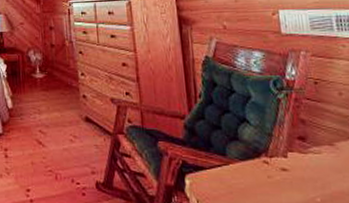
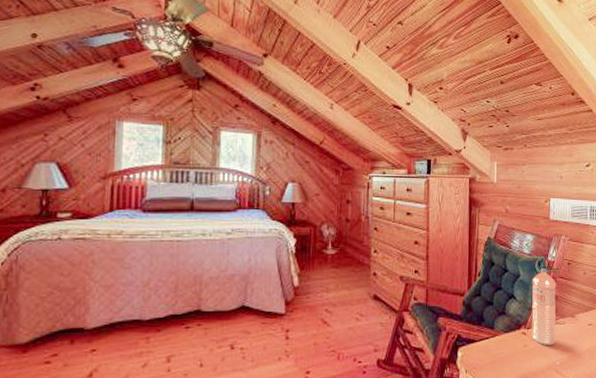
water bottle: none [267,88,311,179] -> present [532,268,556,346]

